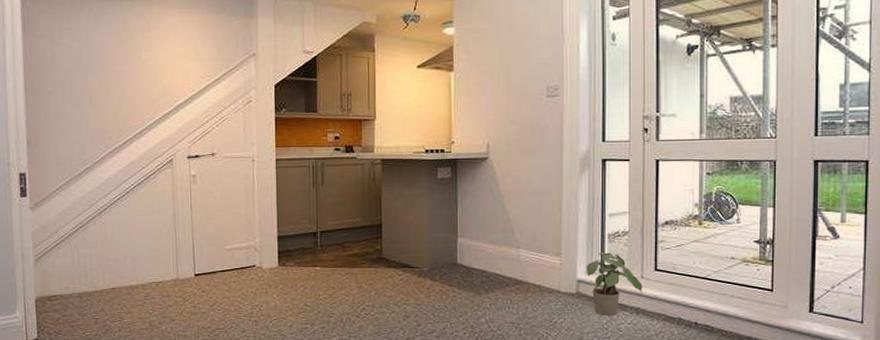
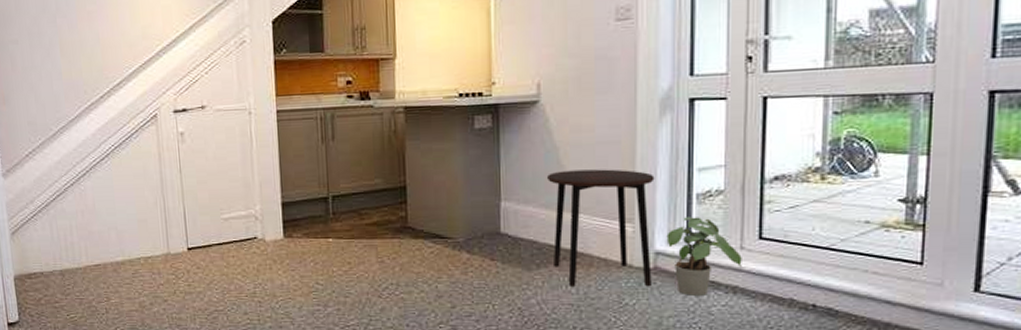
side table: none [493,213,577,308] -> present [546,169,655,287]

